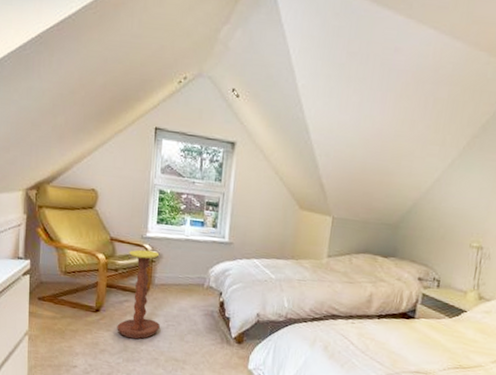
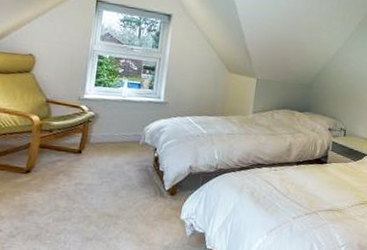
side table: present [117,249,160,340] -> none [48,110,97,198]

